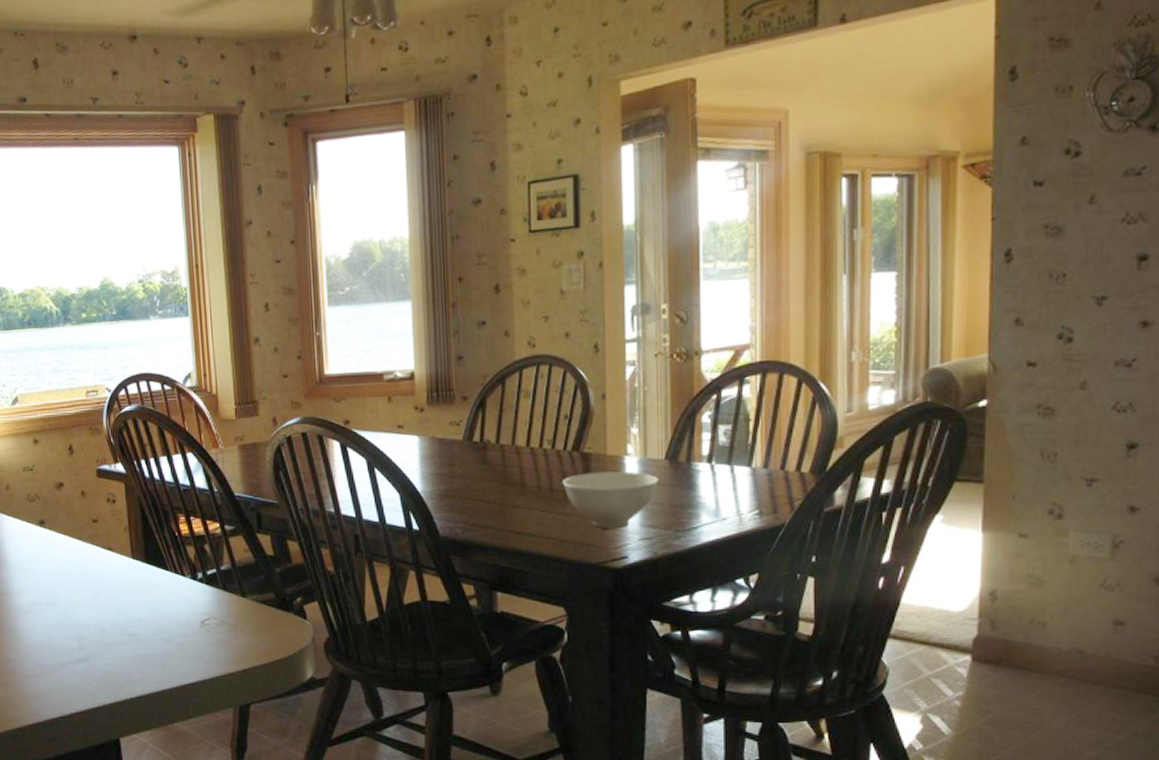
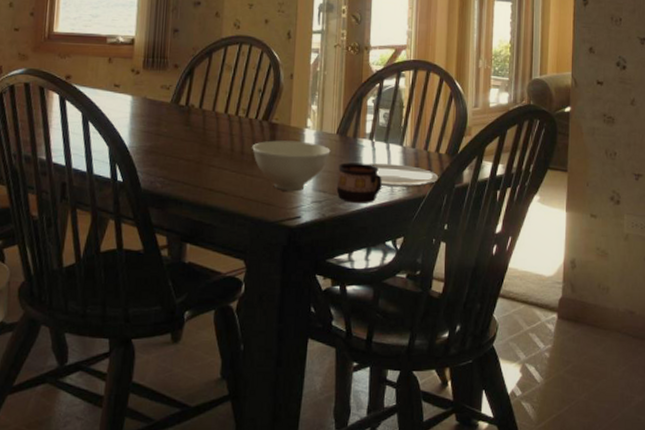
cup: none [669,491,727,538] -> present [336,162,382,203]
plate: none [707,489,802,517] -> present [367,163,439,188]

